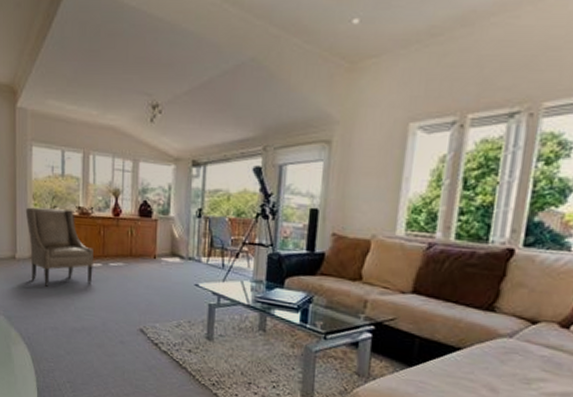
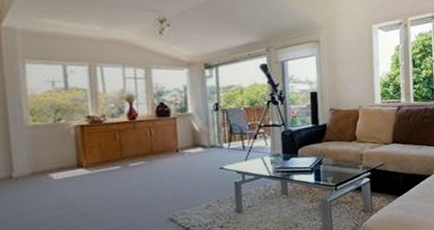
armchair: present [25,207,93,288] -> none [21,120,112,201]

